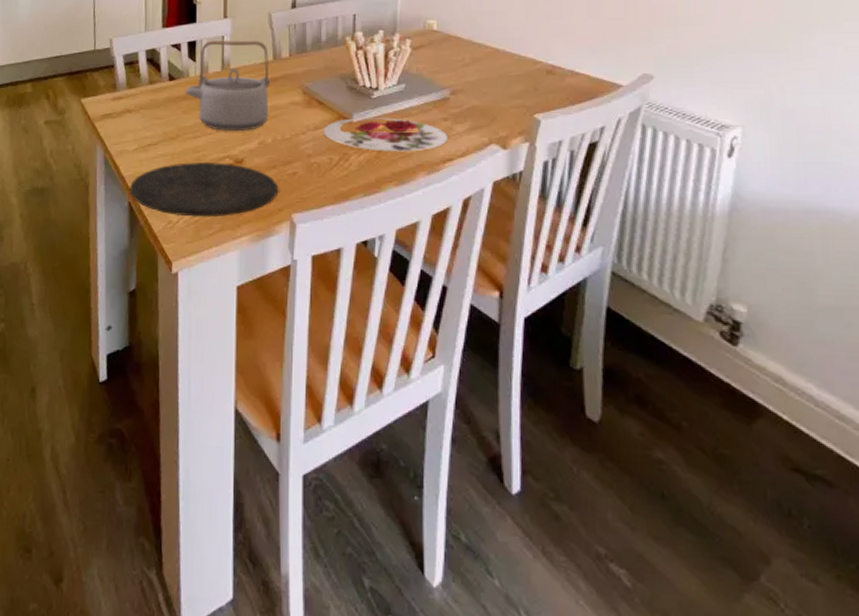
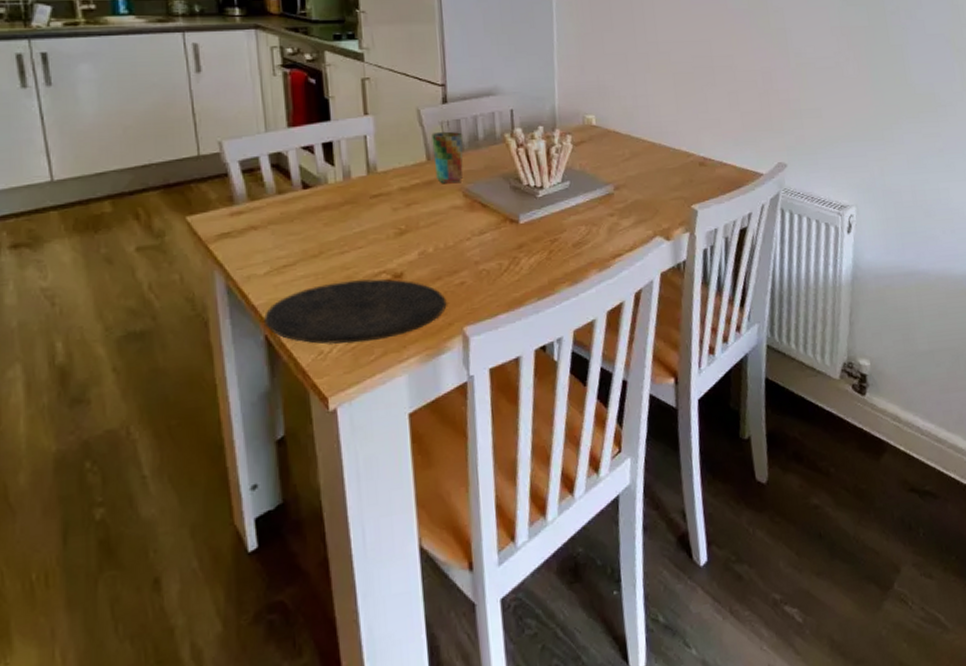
teapot: present [184,40,271,132] -> none [323,140,428,244]
cup: none [279,33,308,82] -> present [431,131,463,184]
plate: present [324,118,448,152] -> none [490,217,616,253]

